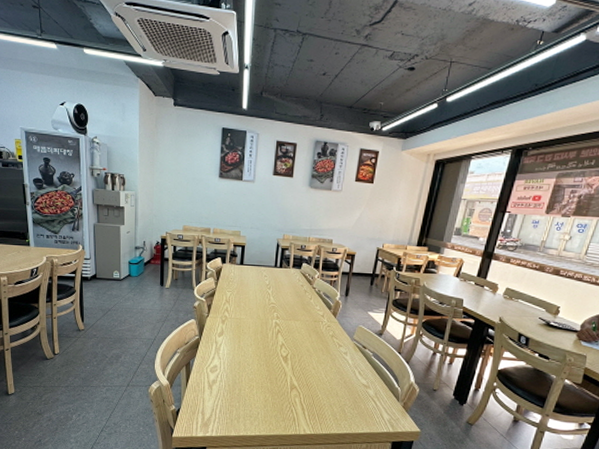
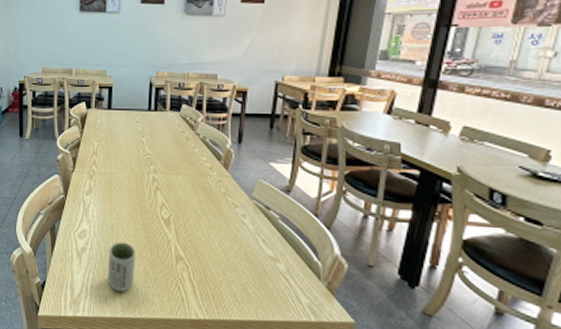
cup: none [234,375,259,415] -> present [107,242,136,292]

